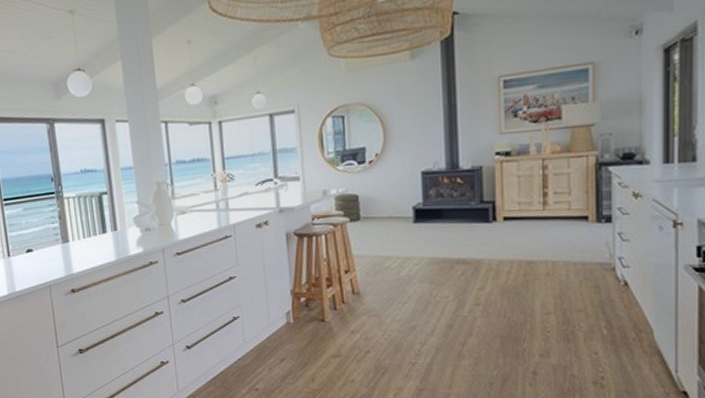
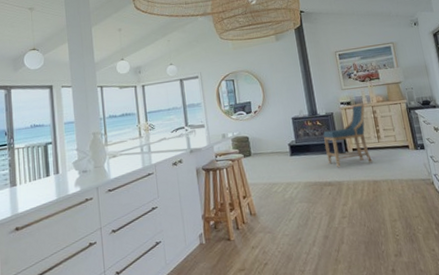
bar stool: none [464,155,532,242] -> present [323,104,372,168]

